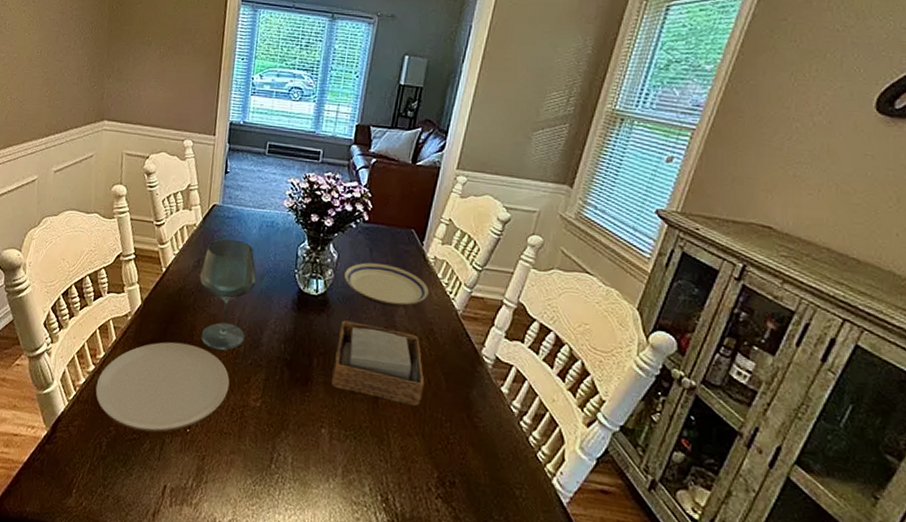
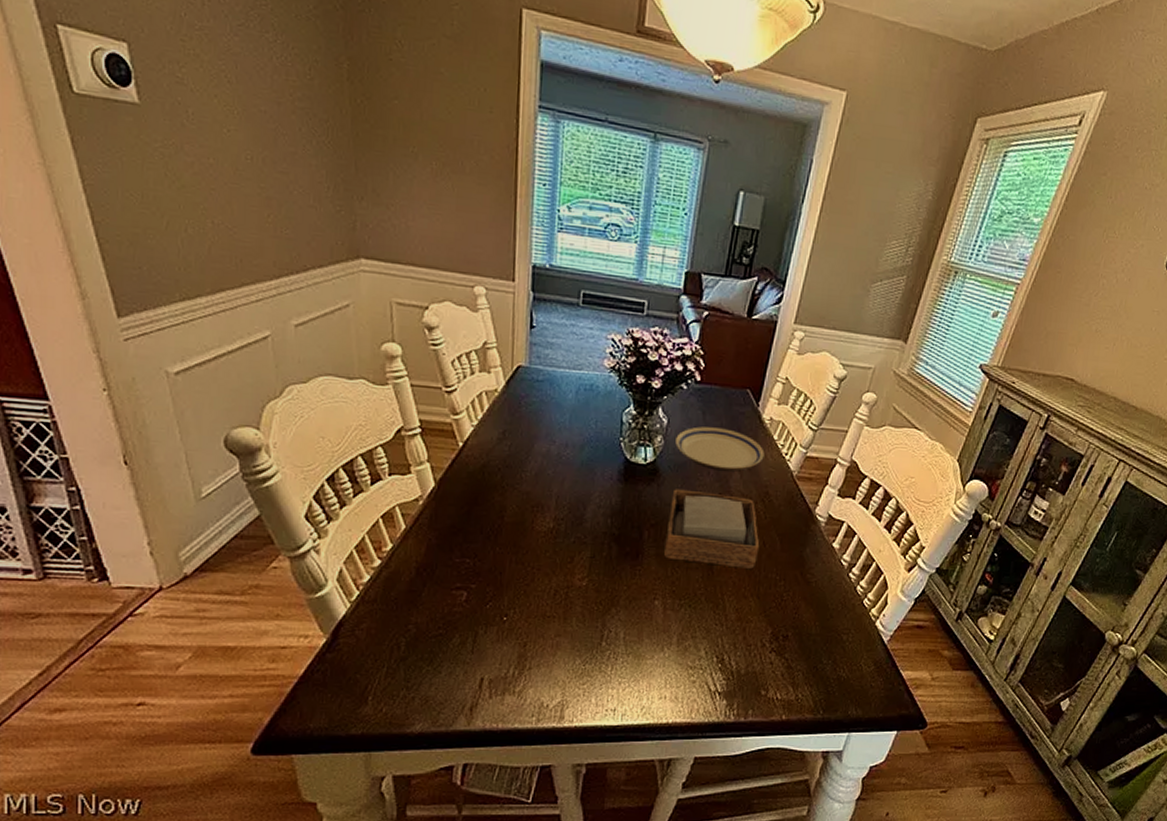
plate: present [95,342,230,433] -> none [385,525,550,625]
wine glass: present [199,239,257,350] -> none [507,405,576,530]

